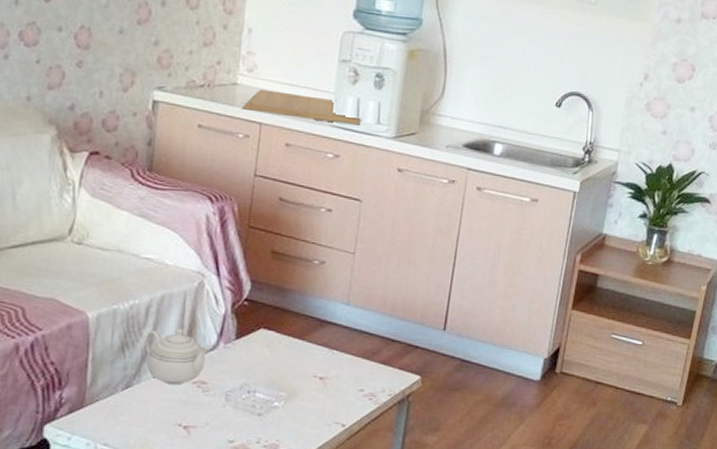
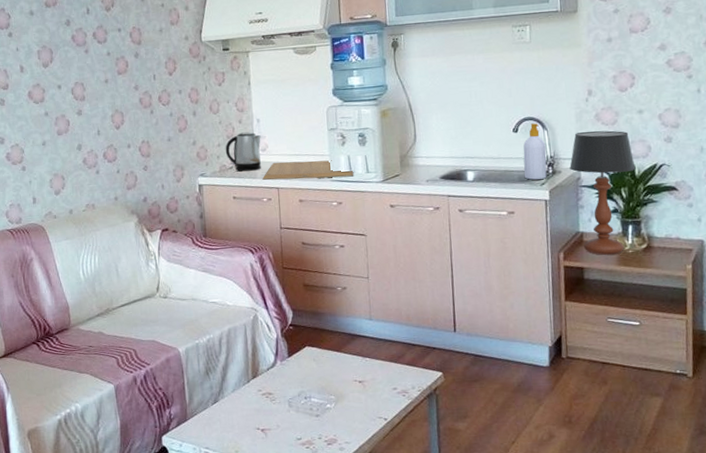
teapot: present [145,328,207,385] -> none [222,353,269,398]
kettle: none [197,41,250,96] -> present [225,132,261,172]
soap bottle: none [557,100,588,168] -> present [523,123,547,180]
table lamp: none [603,120,676,265] -> present [569,130,636,256]

